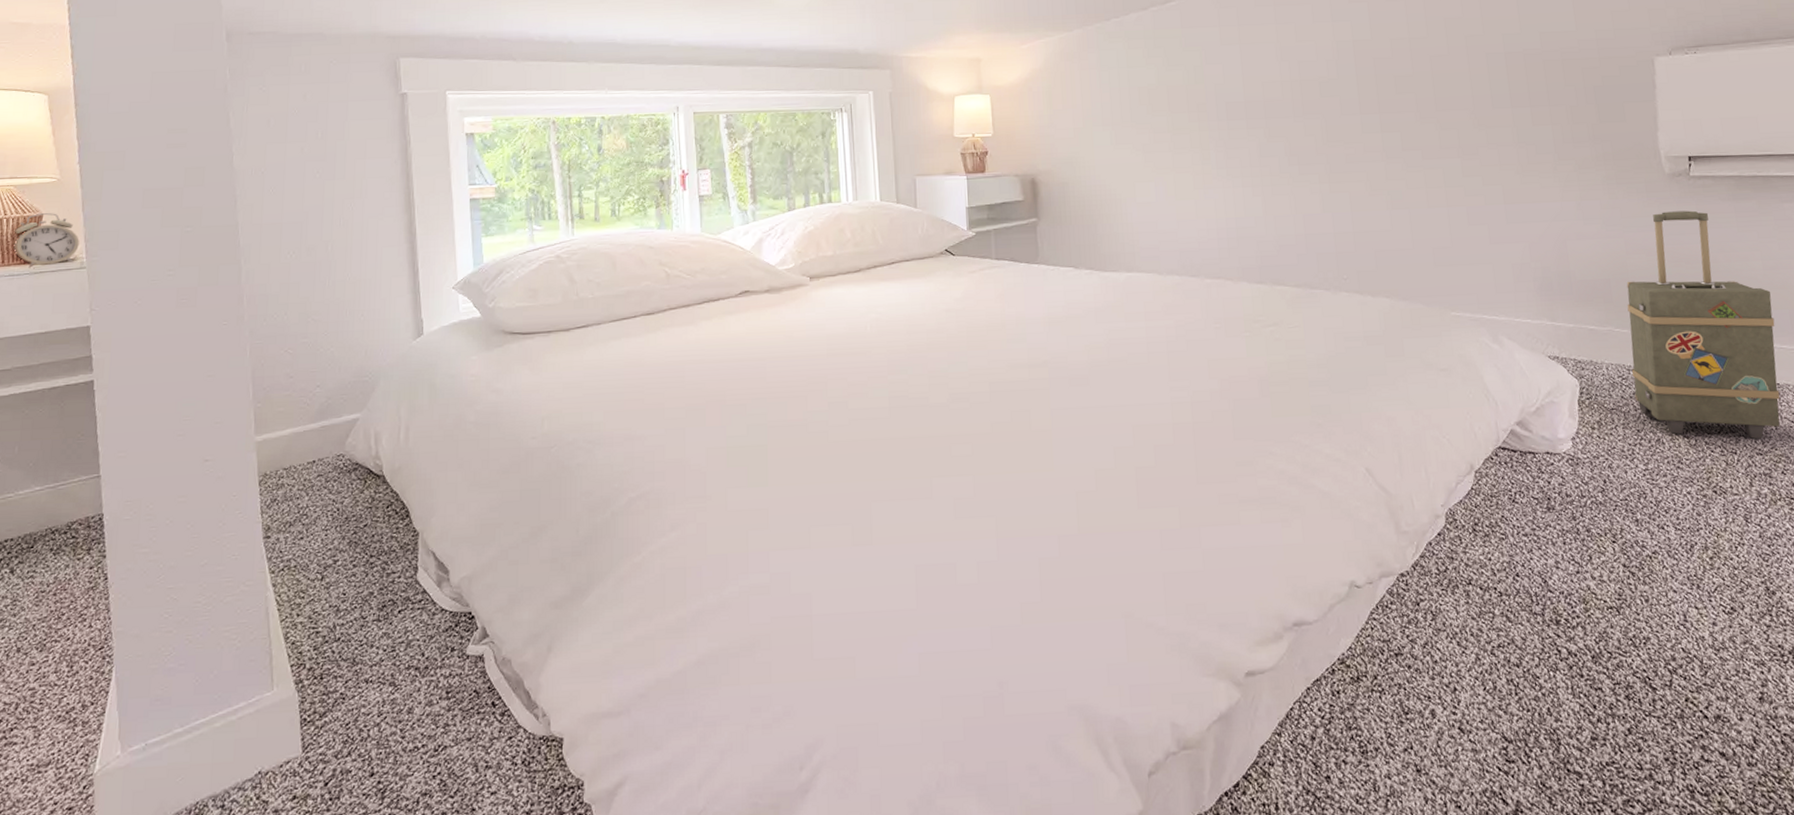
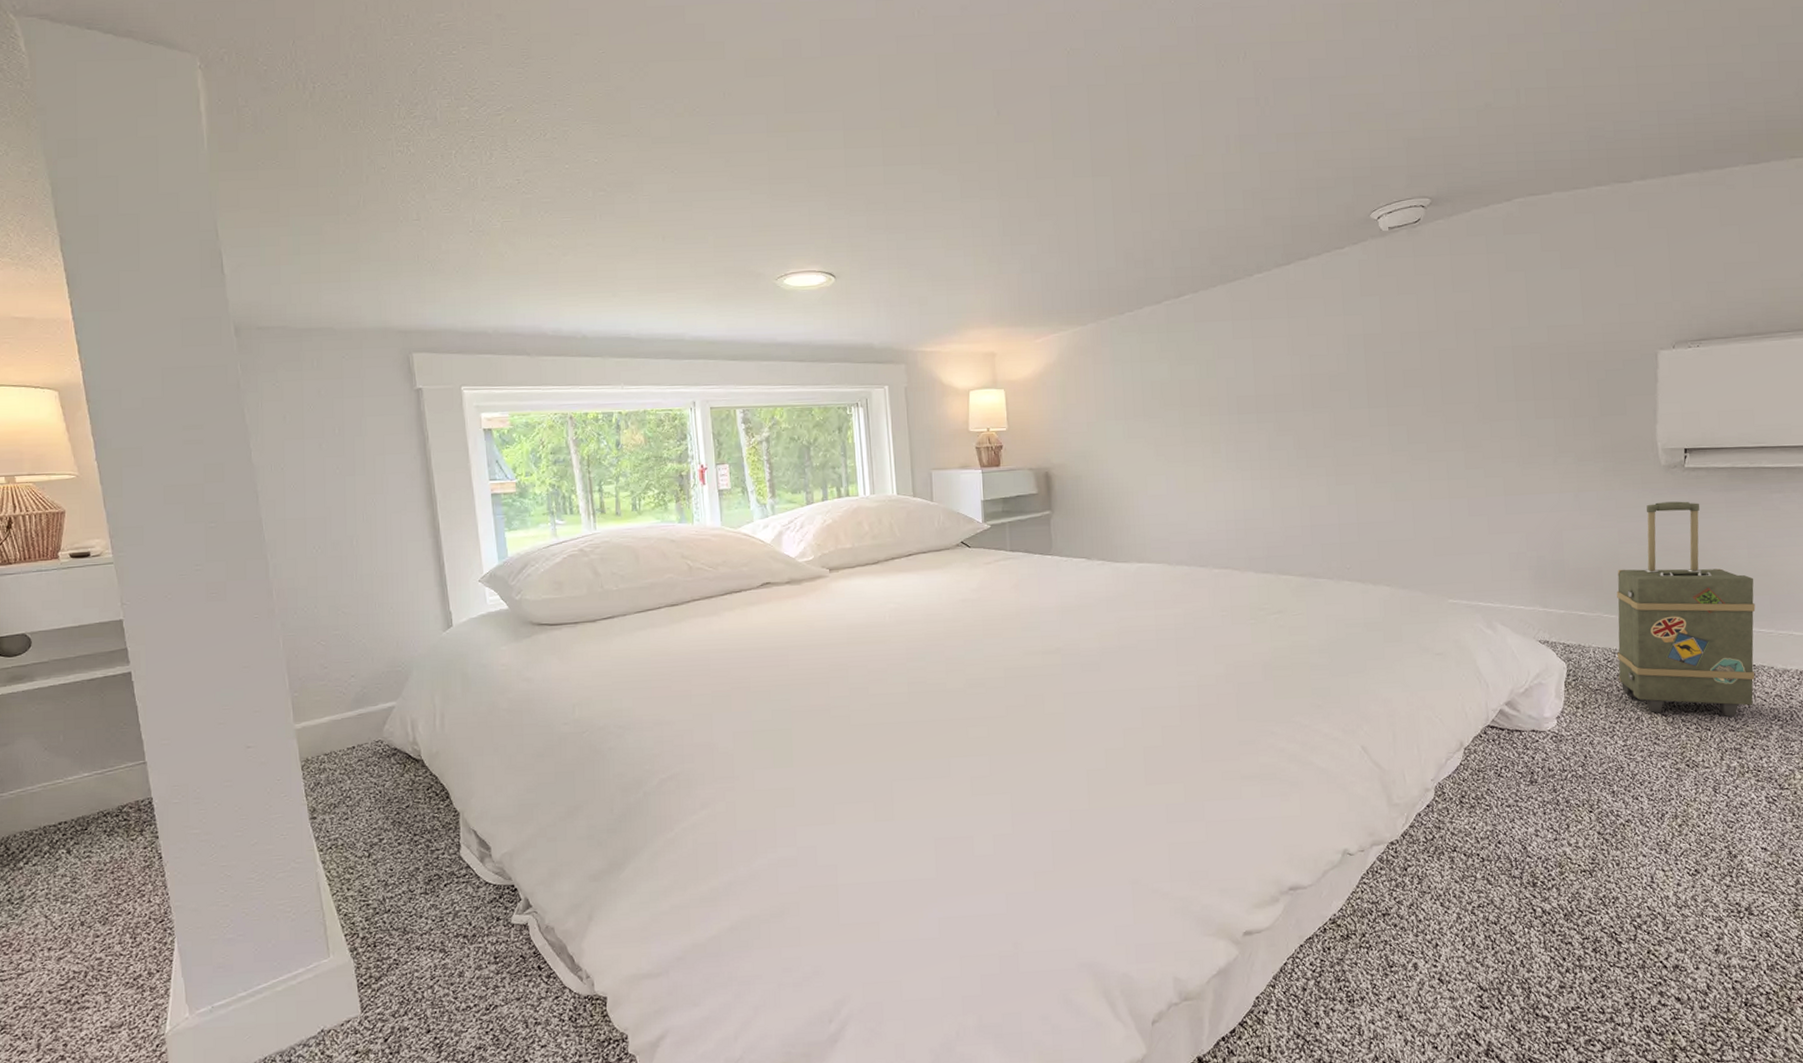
alarm clock: present [13,213,79,268] -> none [38,509,104,564]

